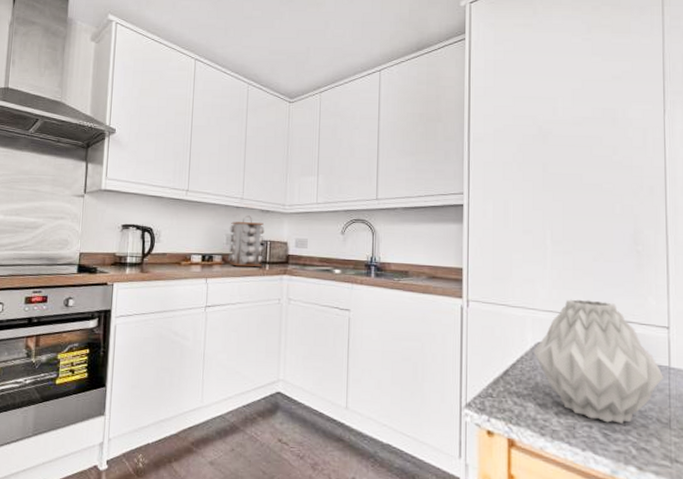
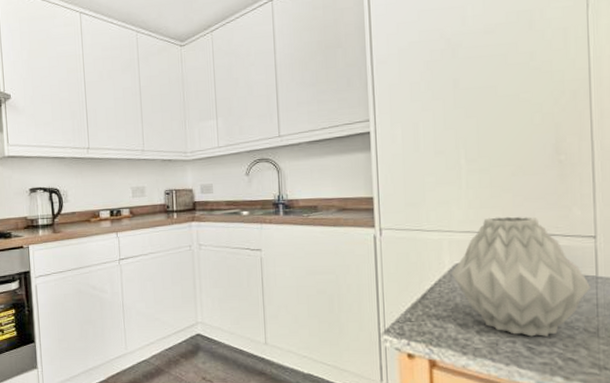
spice rack: present [228,215,265,267] -> none [134,166,171,218]

